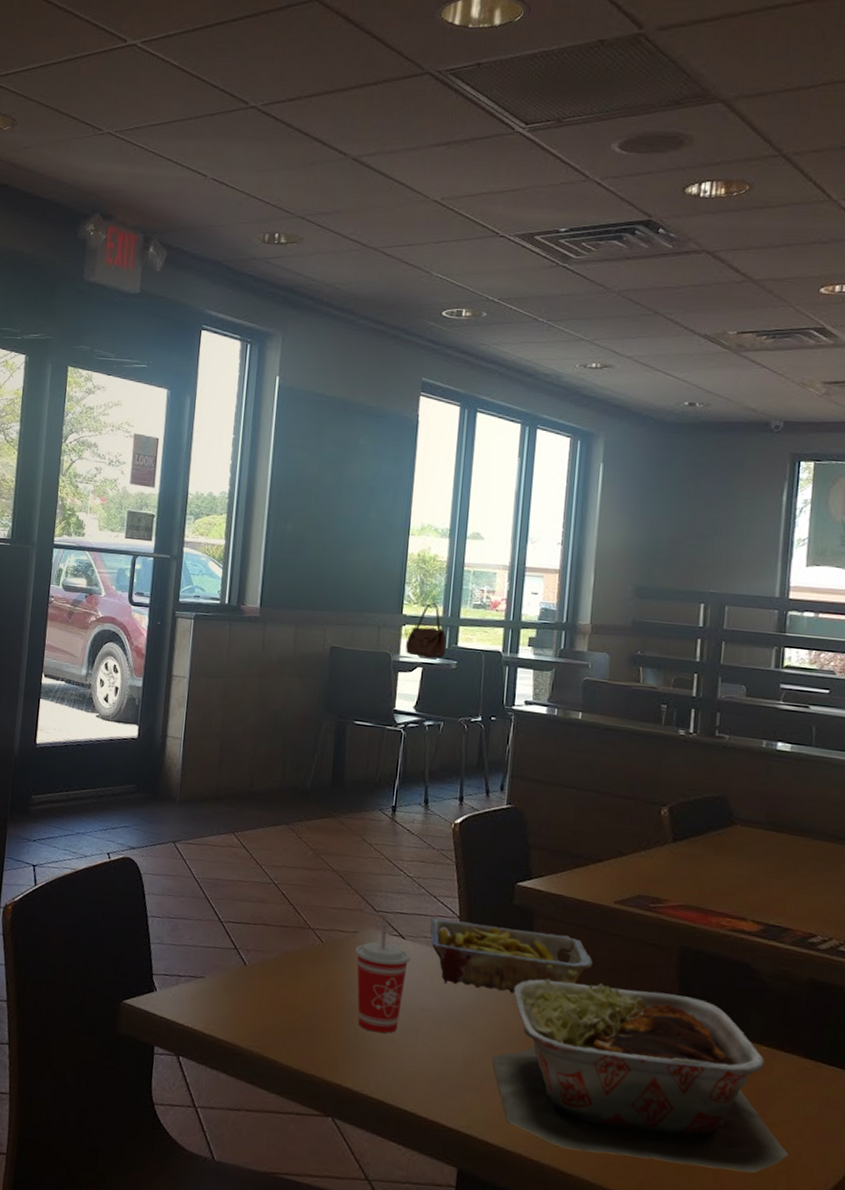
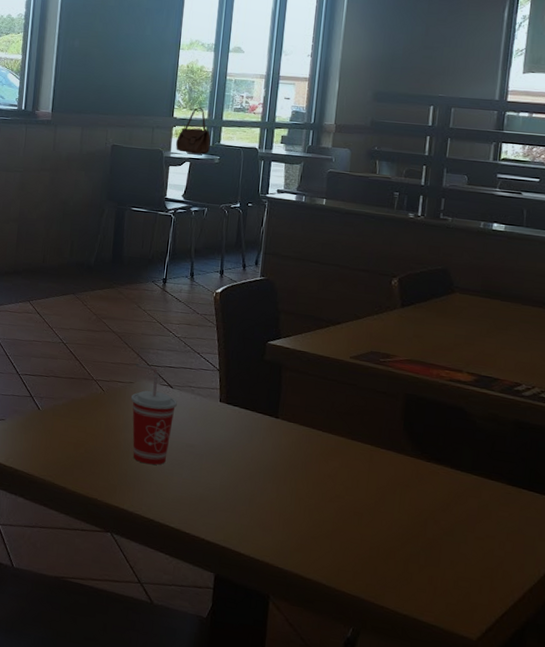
french fries: present [429,918,593,993] -> none [194,371,331,432]
takeout container: present [491,978,789,1173] -> none [244,420,493,578]

